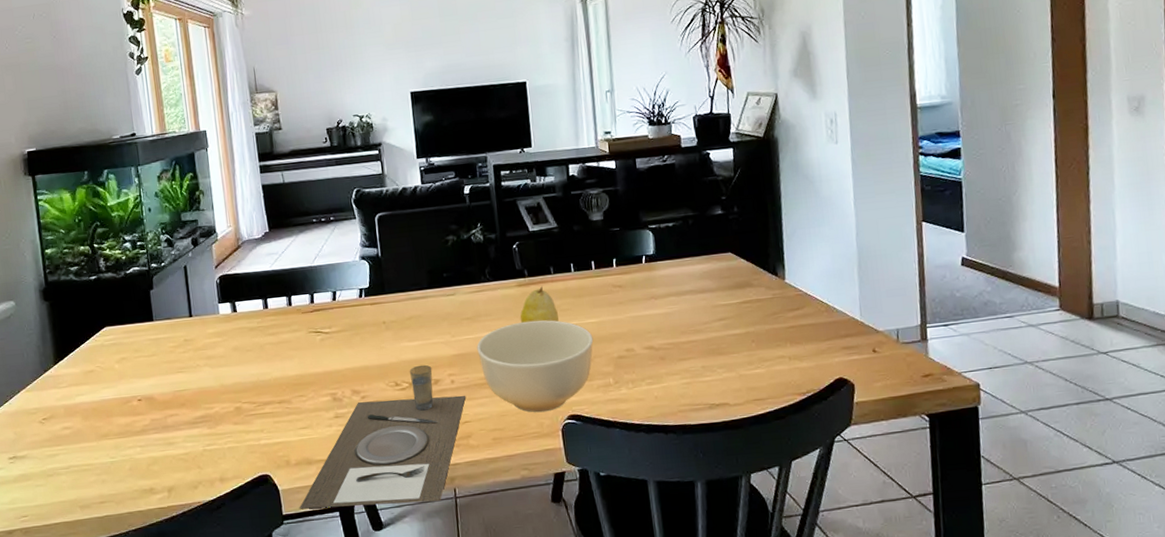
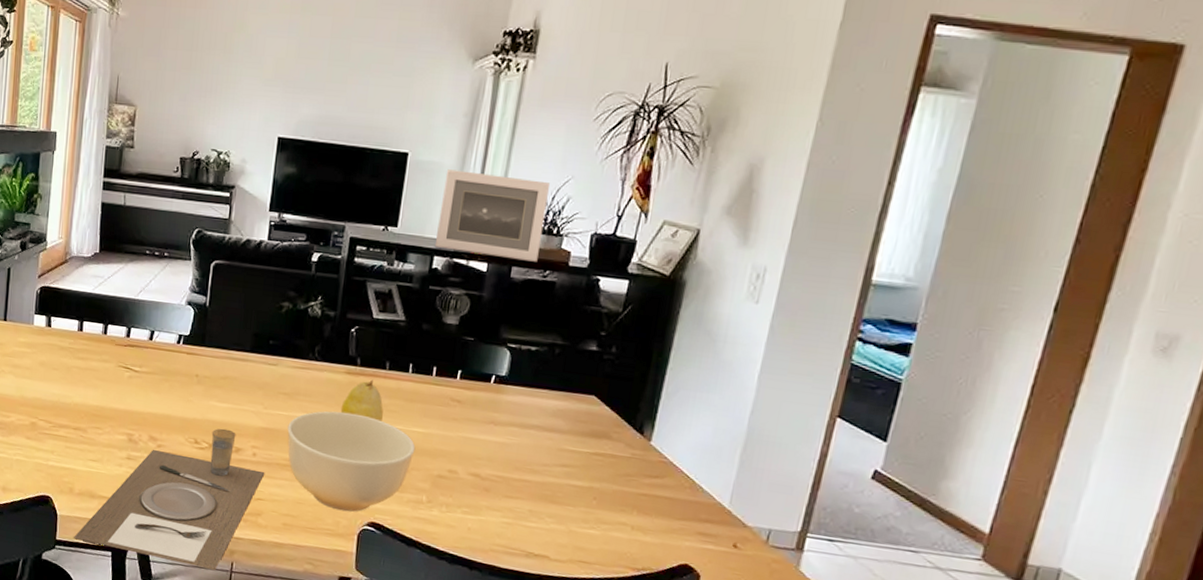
picture frame: none [562,81,655,158] -> present [434,169,549,263]

